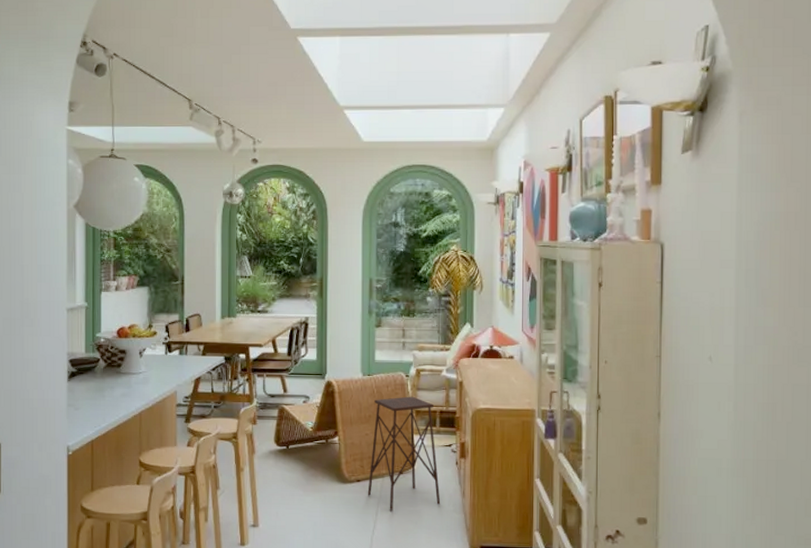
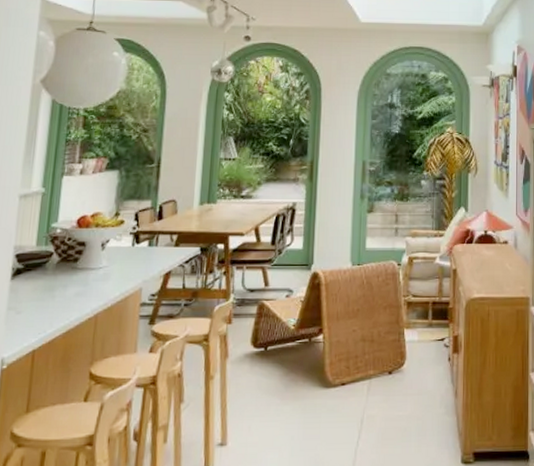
side table: present [367,396,441,511] -> none [352,286,432,418]

